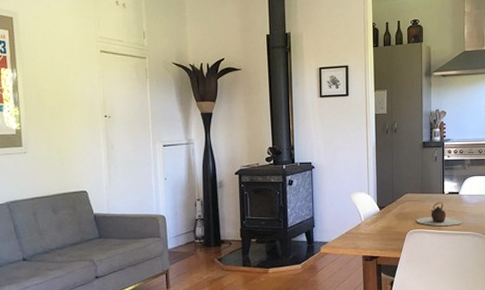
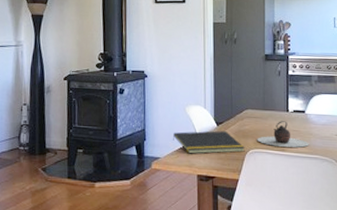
notepad: none [340,215,405,237] -> present [173,131,245,154]

